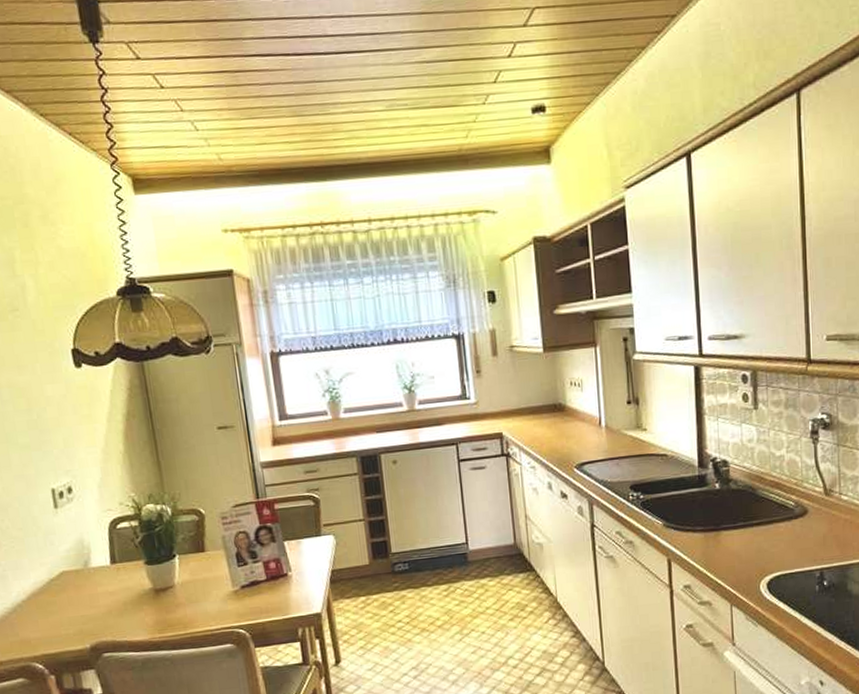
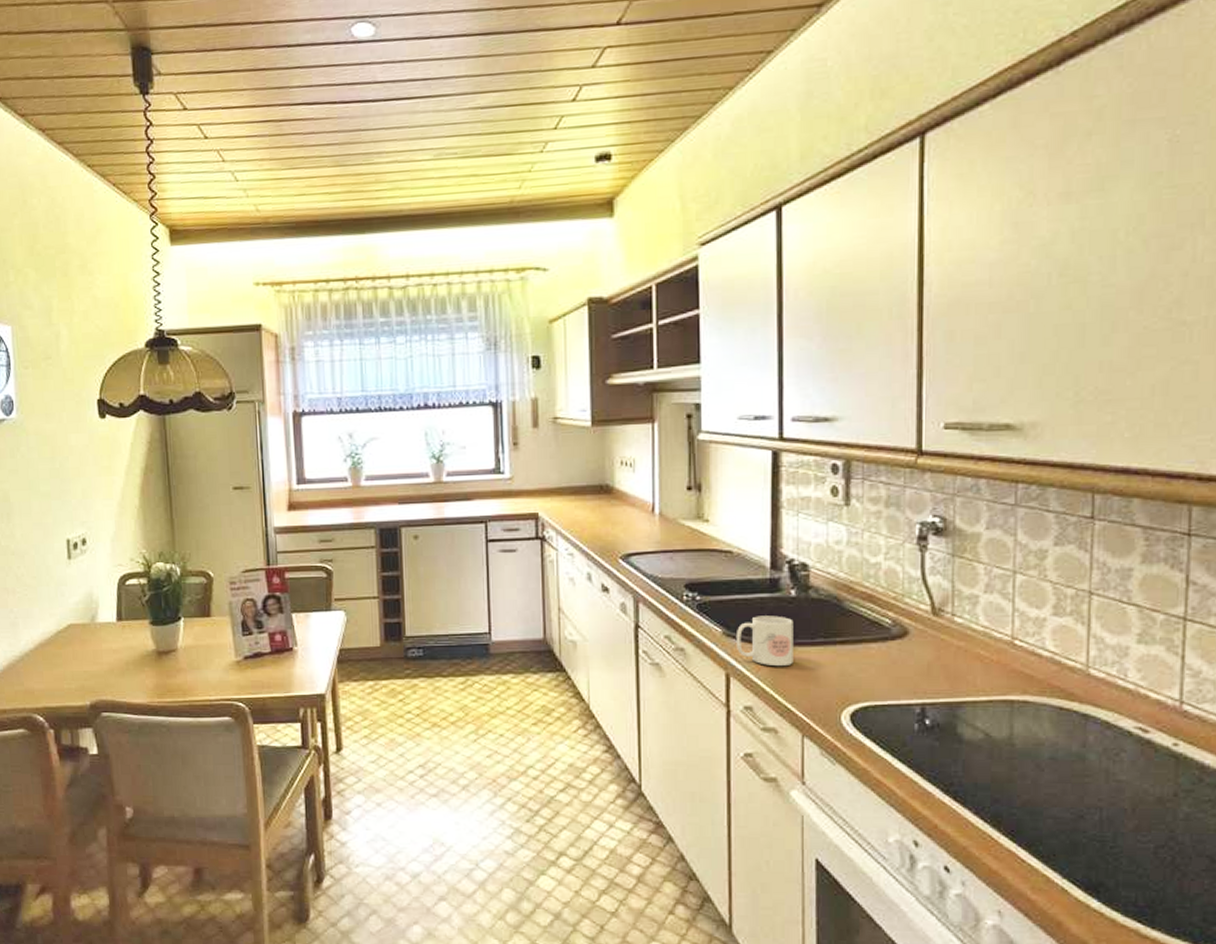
mug: none [674,506,721,550] -> present [735,615,794,667]

